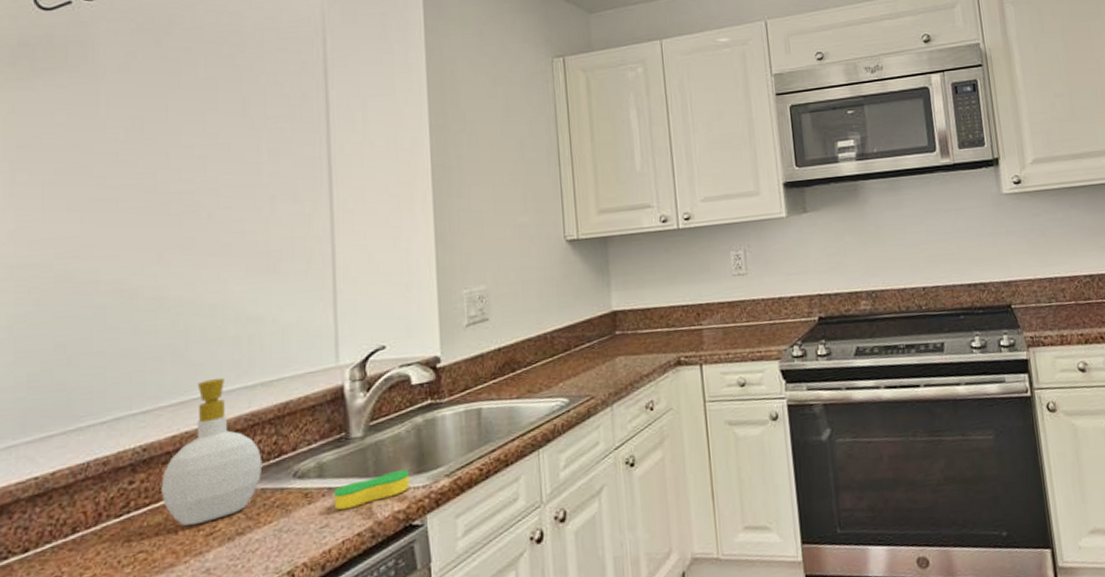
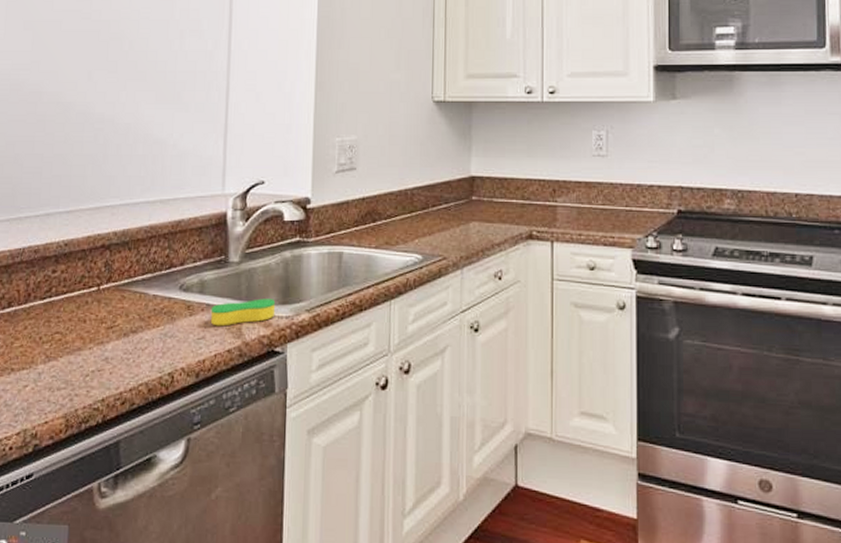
soap bottle: present [161,378,263,527] -> none [76,191,156,318]

